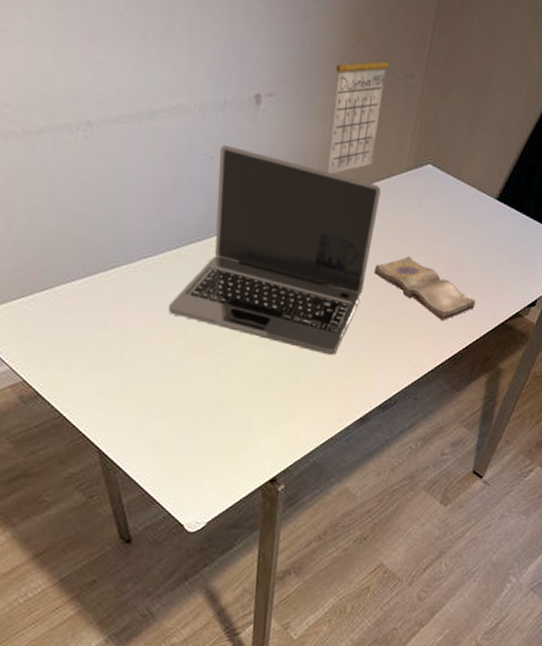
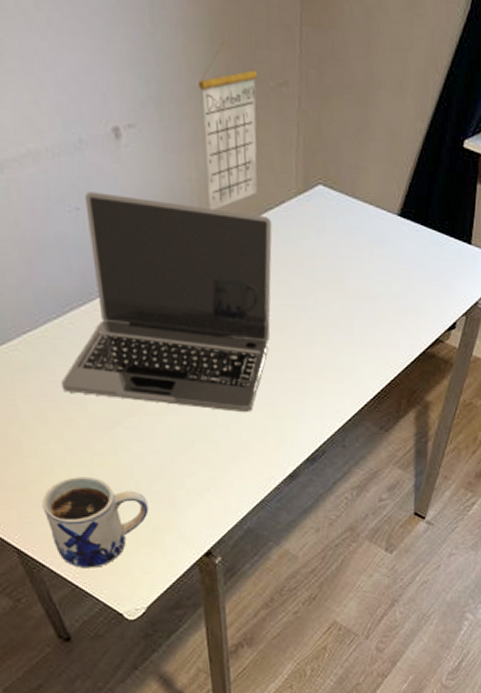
mug: none [129,391,226,478] -> present [42,476,149,569]
diary: present [374,255,476,321] -> none [278,291,392,359]

